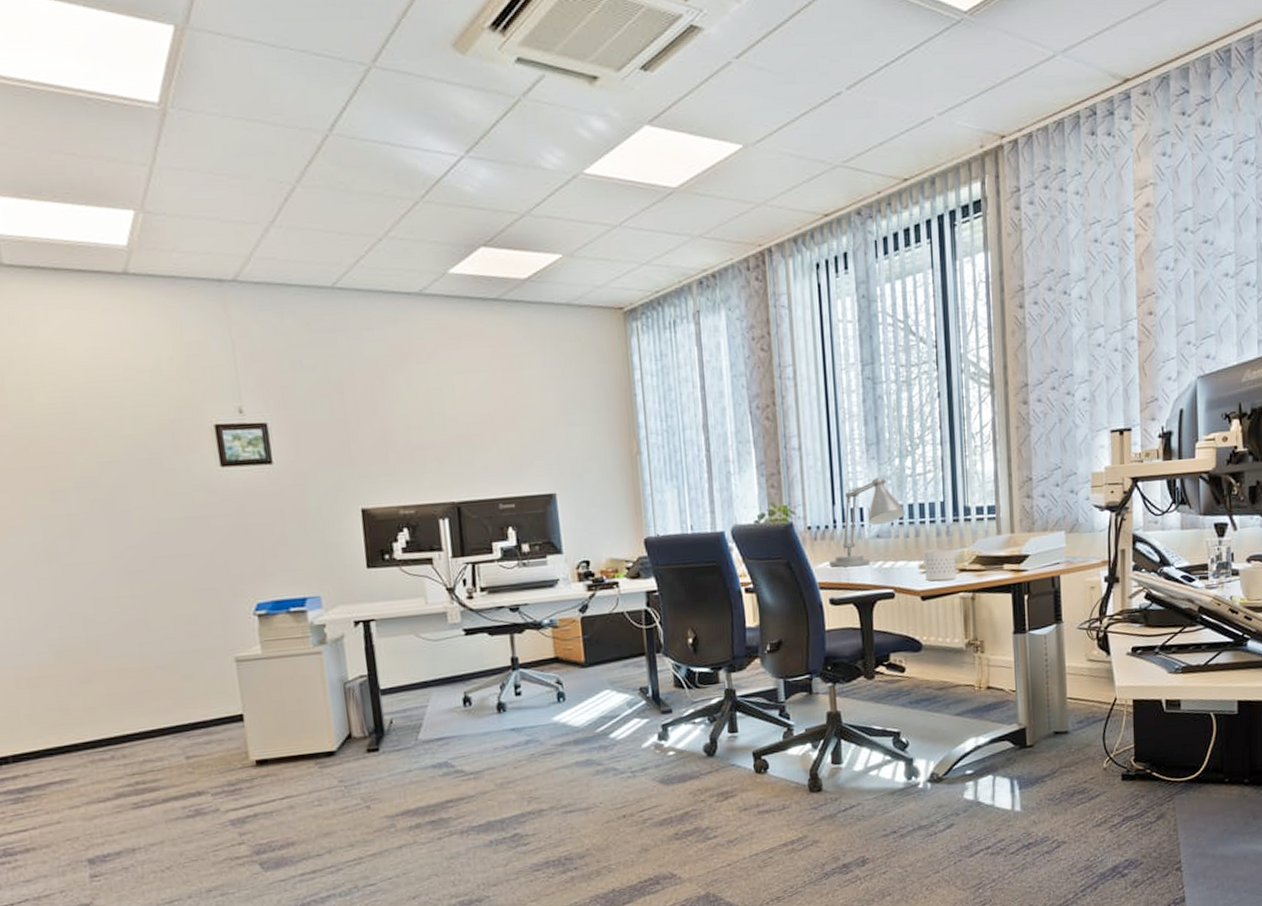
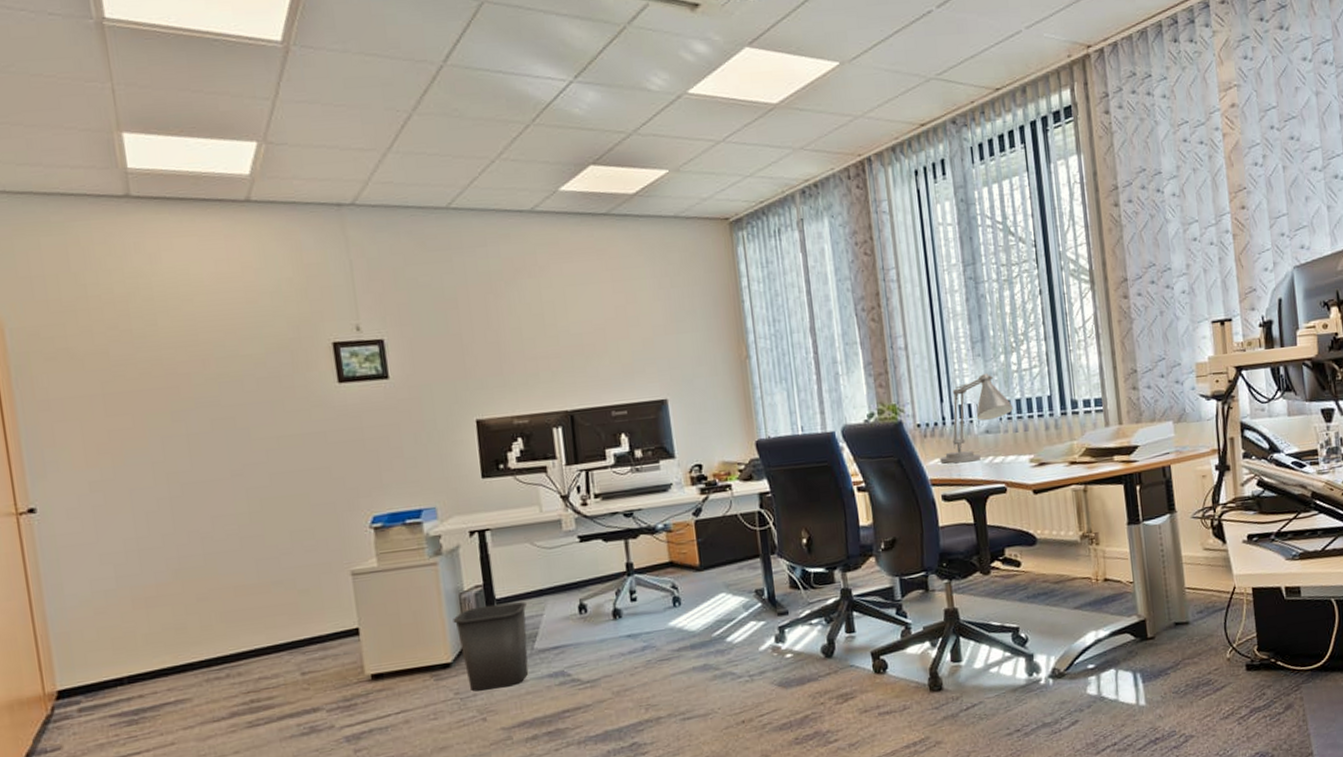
waste bin: none [337,692,413,780] -> present [453,601,529,692]
mug: present [924,548,957,582] -> none [1034,441,1068,475]

